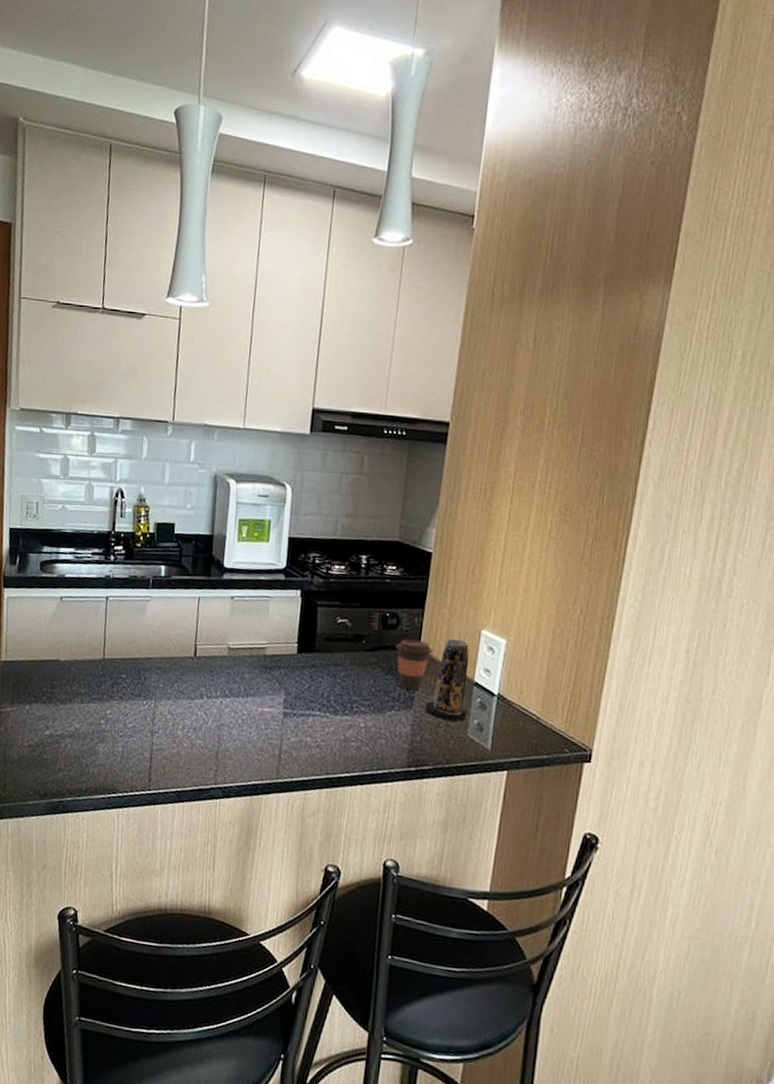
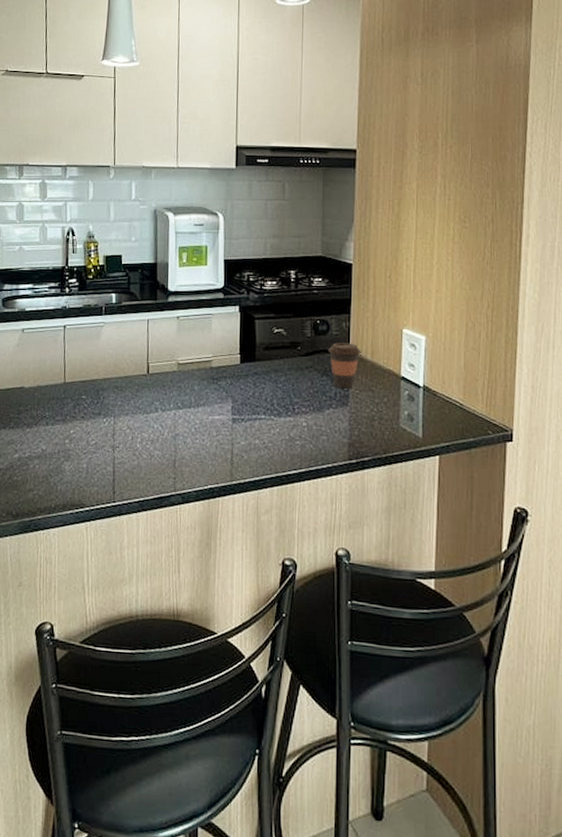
candle: present [425,638,469,722] -> none [359,339,397,414]

